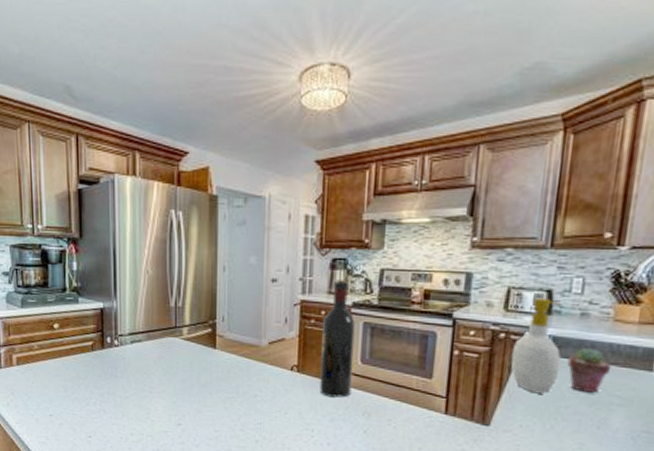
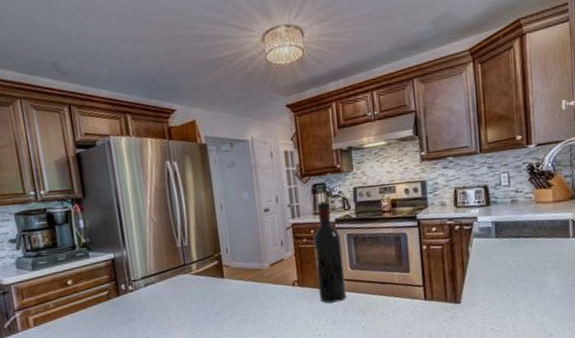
soap bottle: present [511,298,562,394] -> none [466,192,505,270]
potted succulent: present [567,347,612,393] -> none [509,226,541,263]

